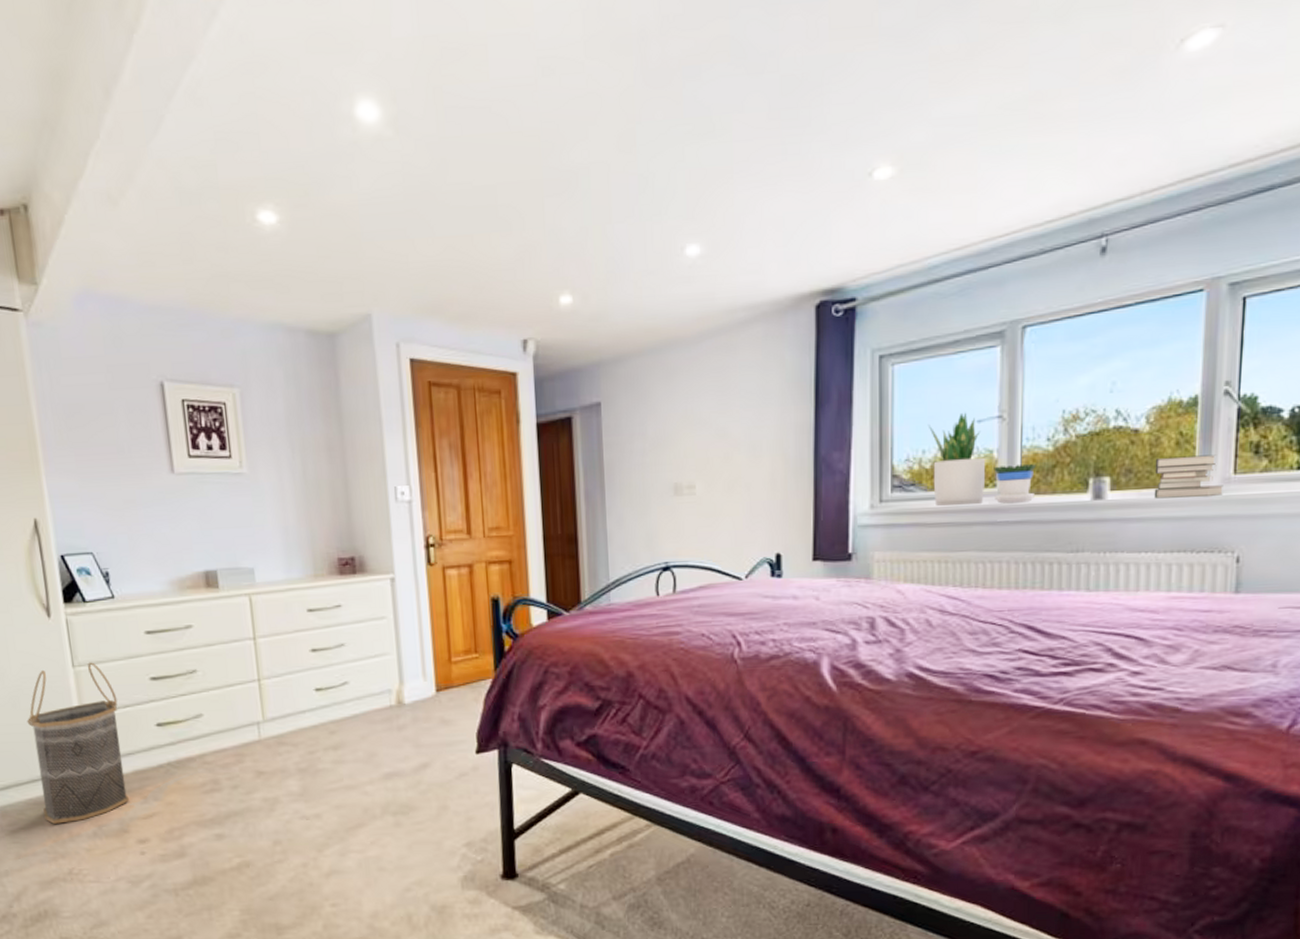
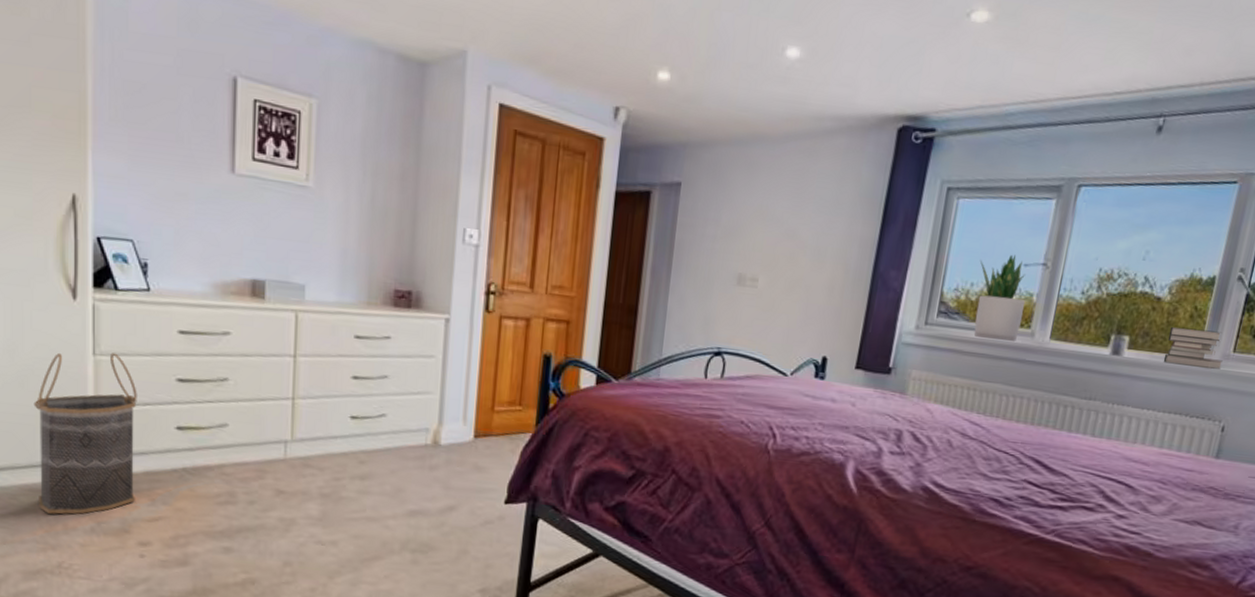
flowerpot: present [993,464,1037,504] -> none [1027,309,1069,347]

